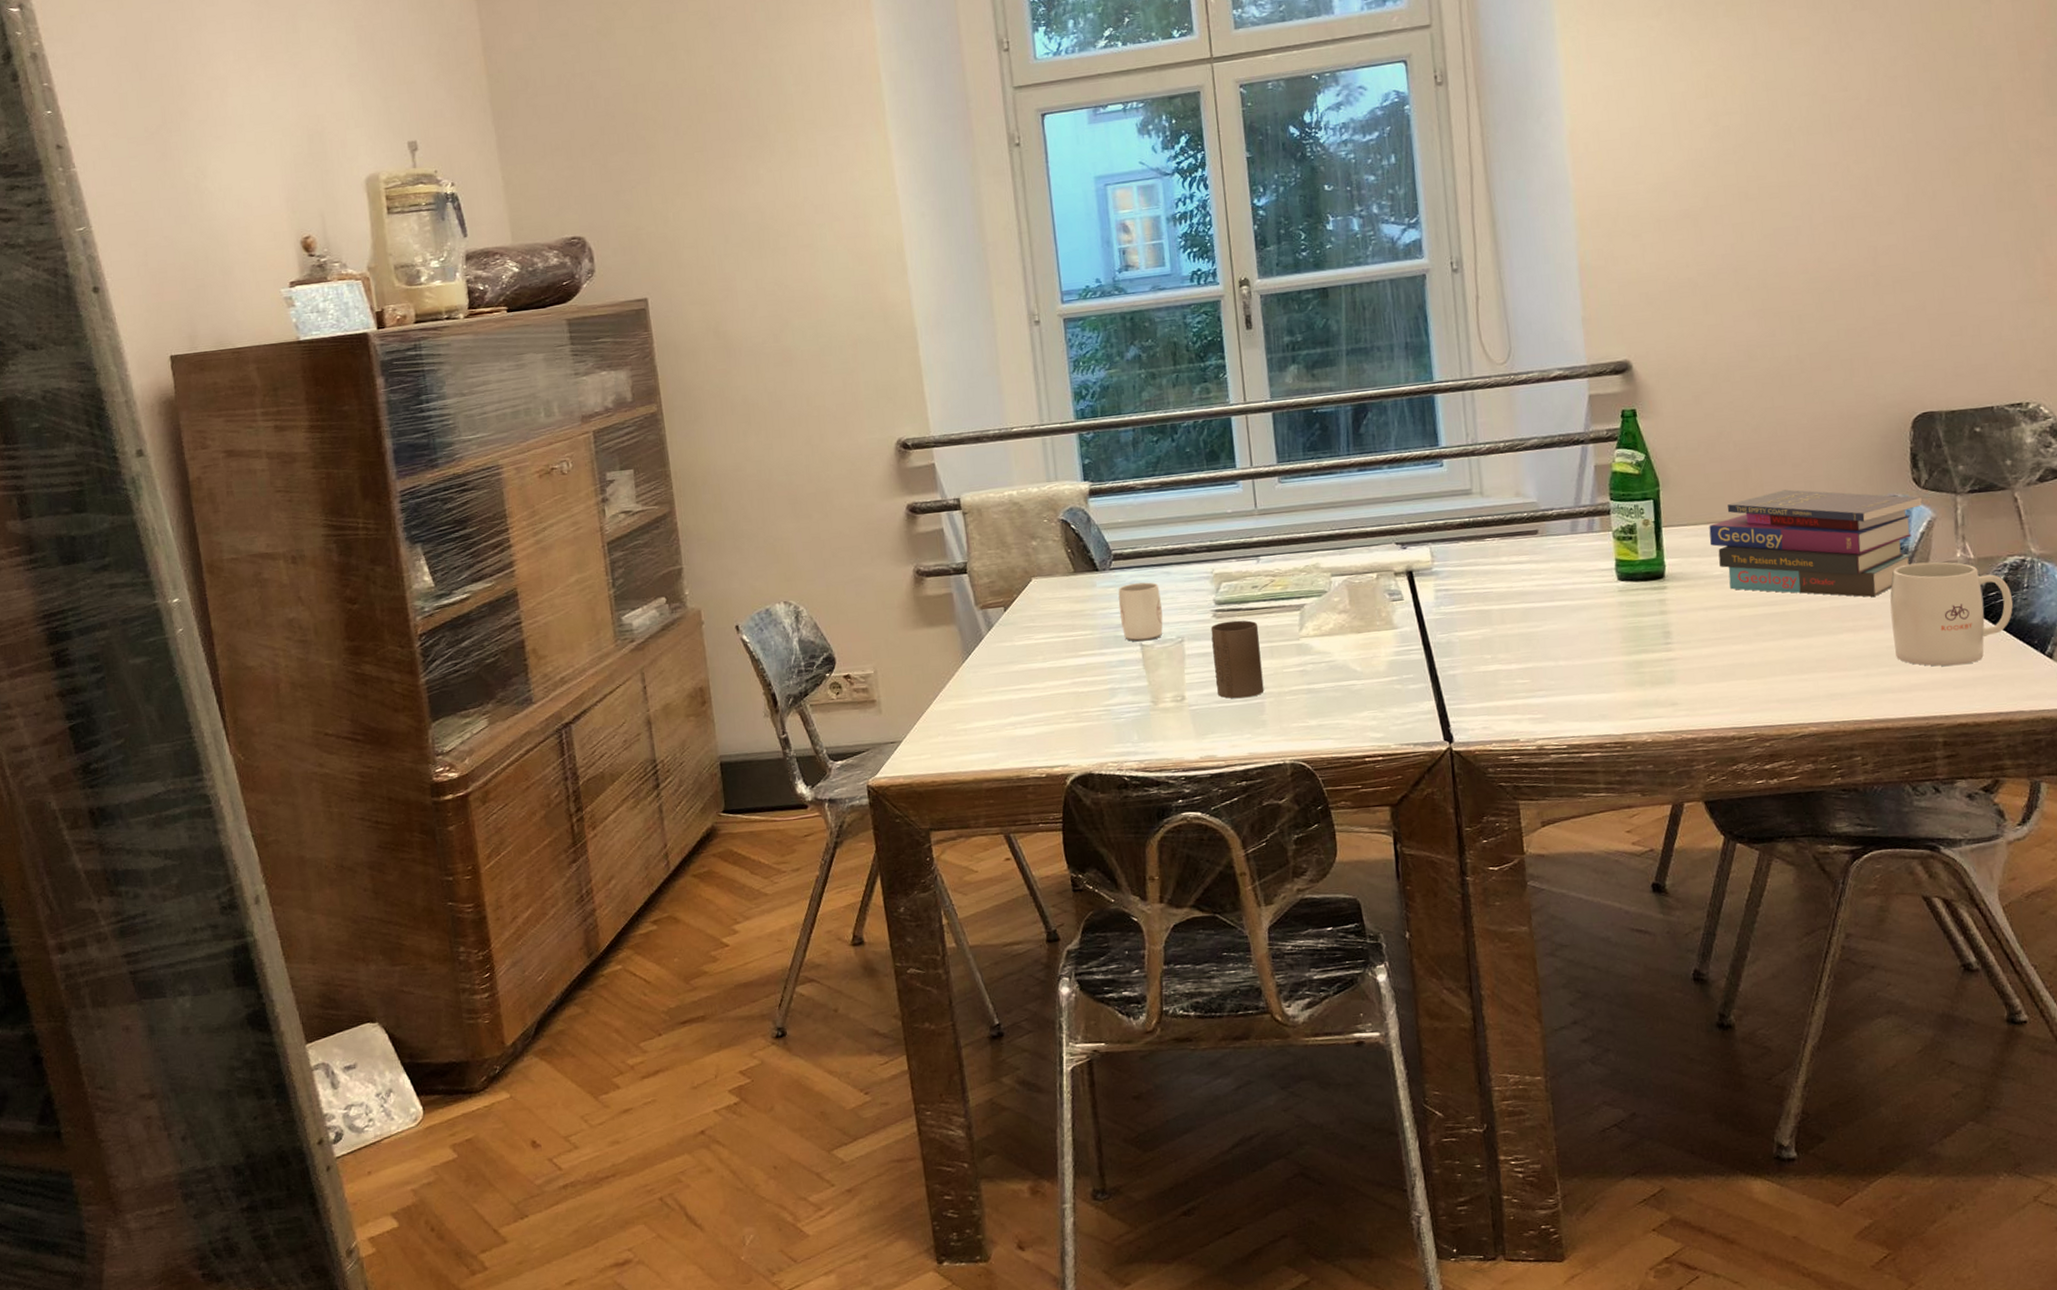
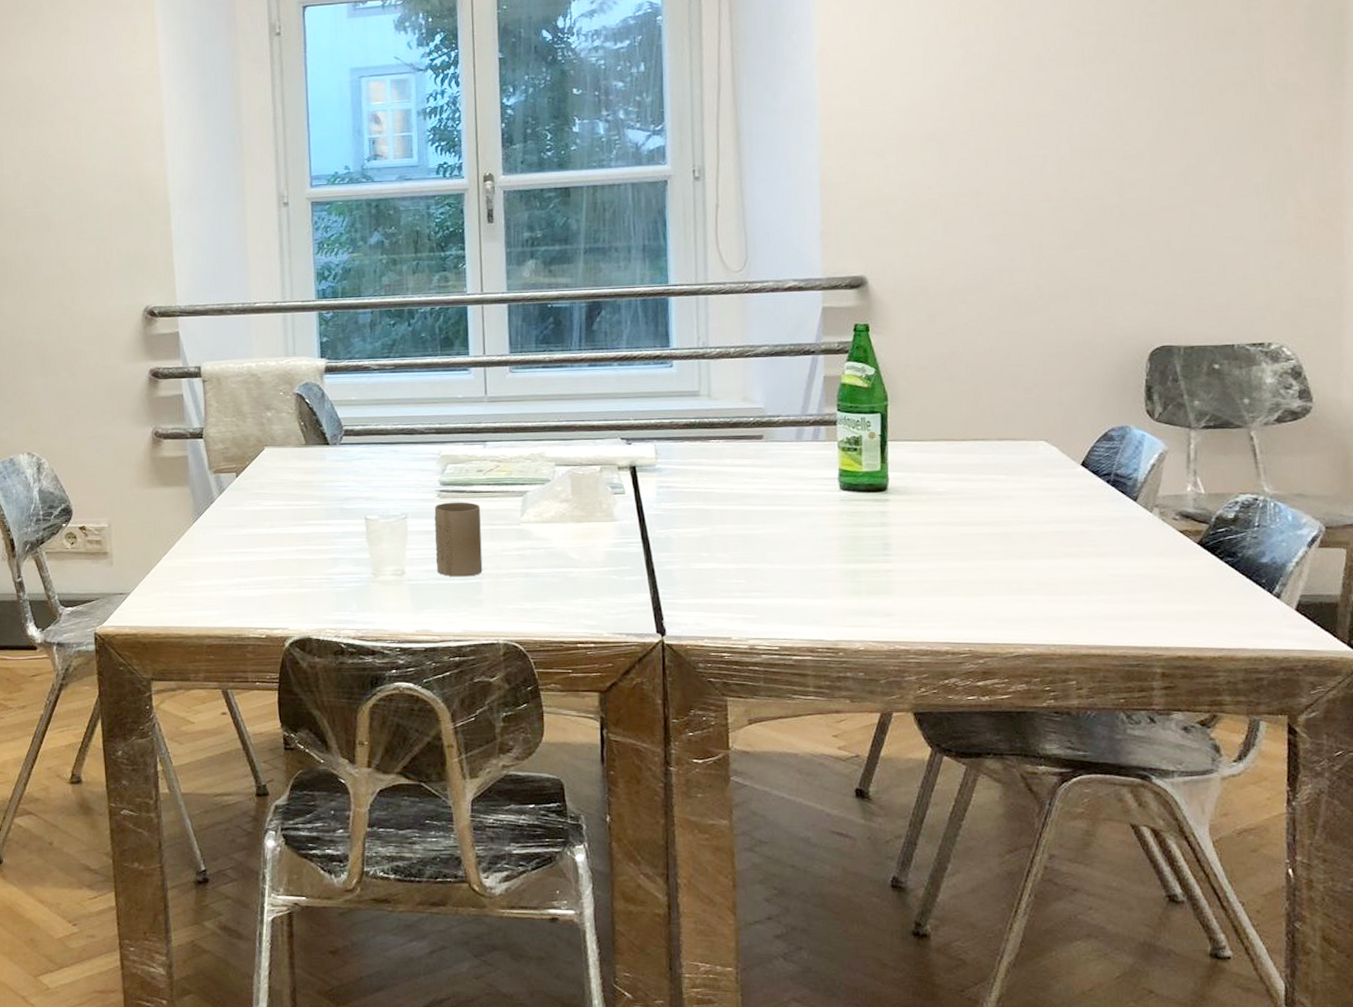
mug: present [1118,582,1163,642] -> none [346,459,389,515]
books: present [1709,489,1922,598] -> none [935,413,1155,525]
mug: present [1890,561,2014,666] -> none [1115,494,1243,599]

